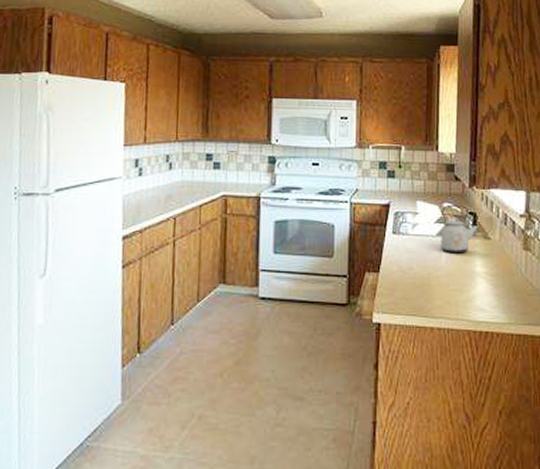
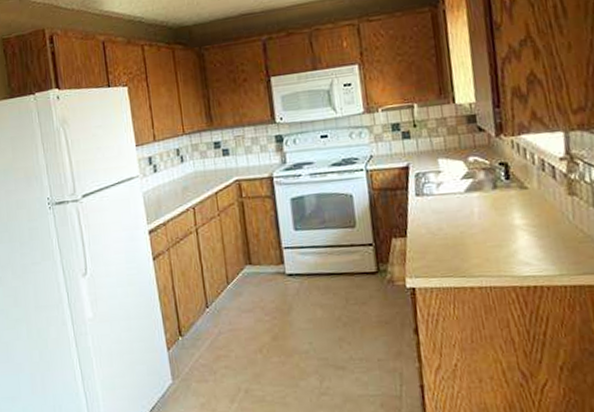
kettle: present [439,204,479,254] -> none [467,156,513,209]

